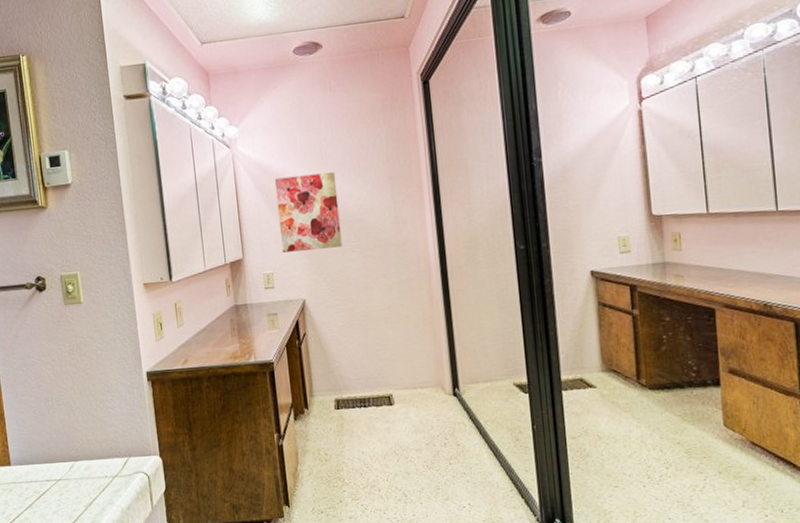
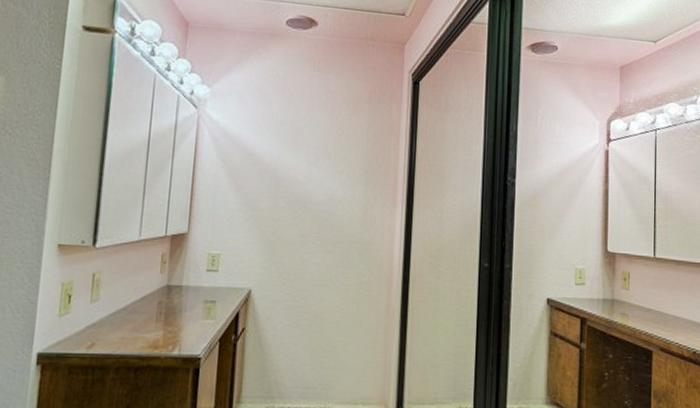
wall art: present [274,172,343,252] -> none [236,150,309,236]

